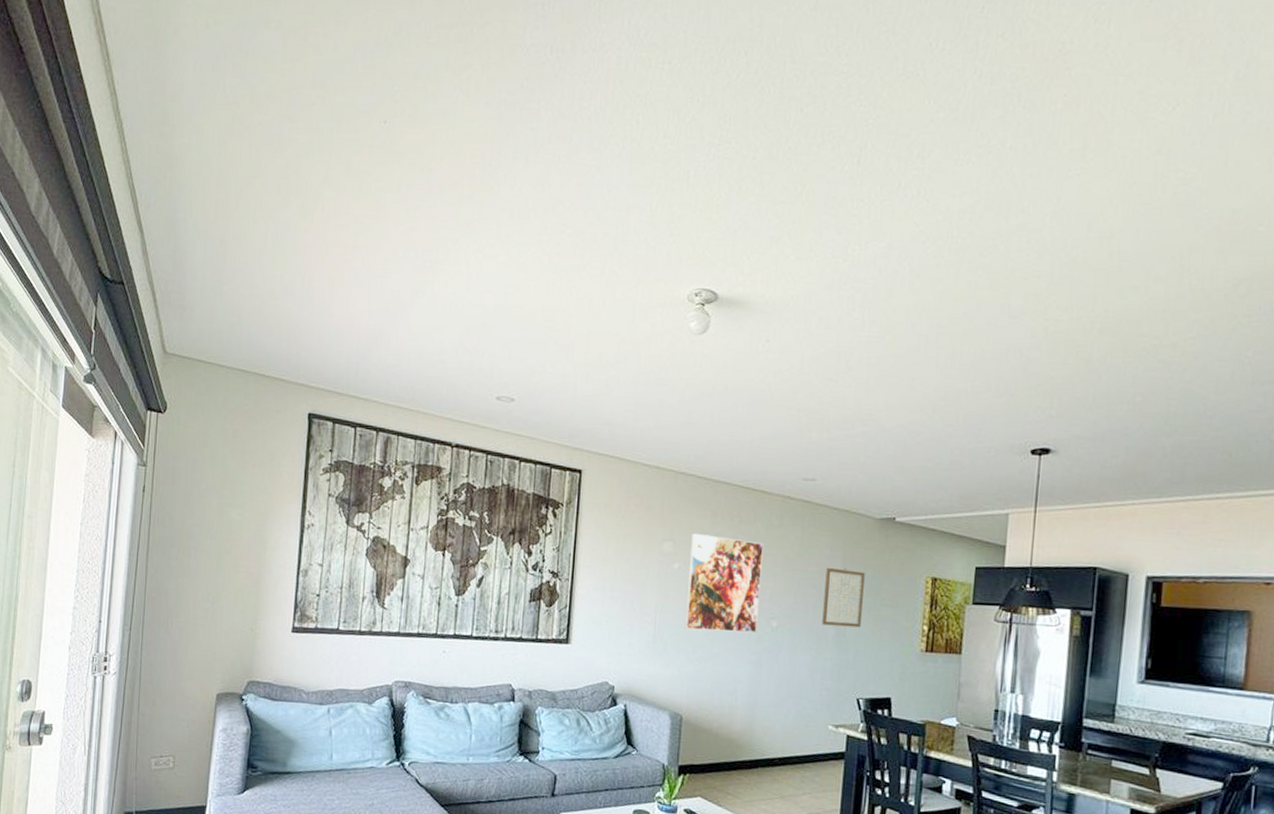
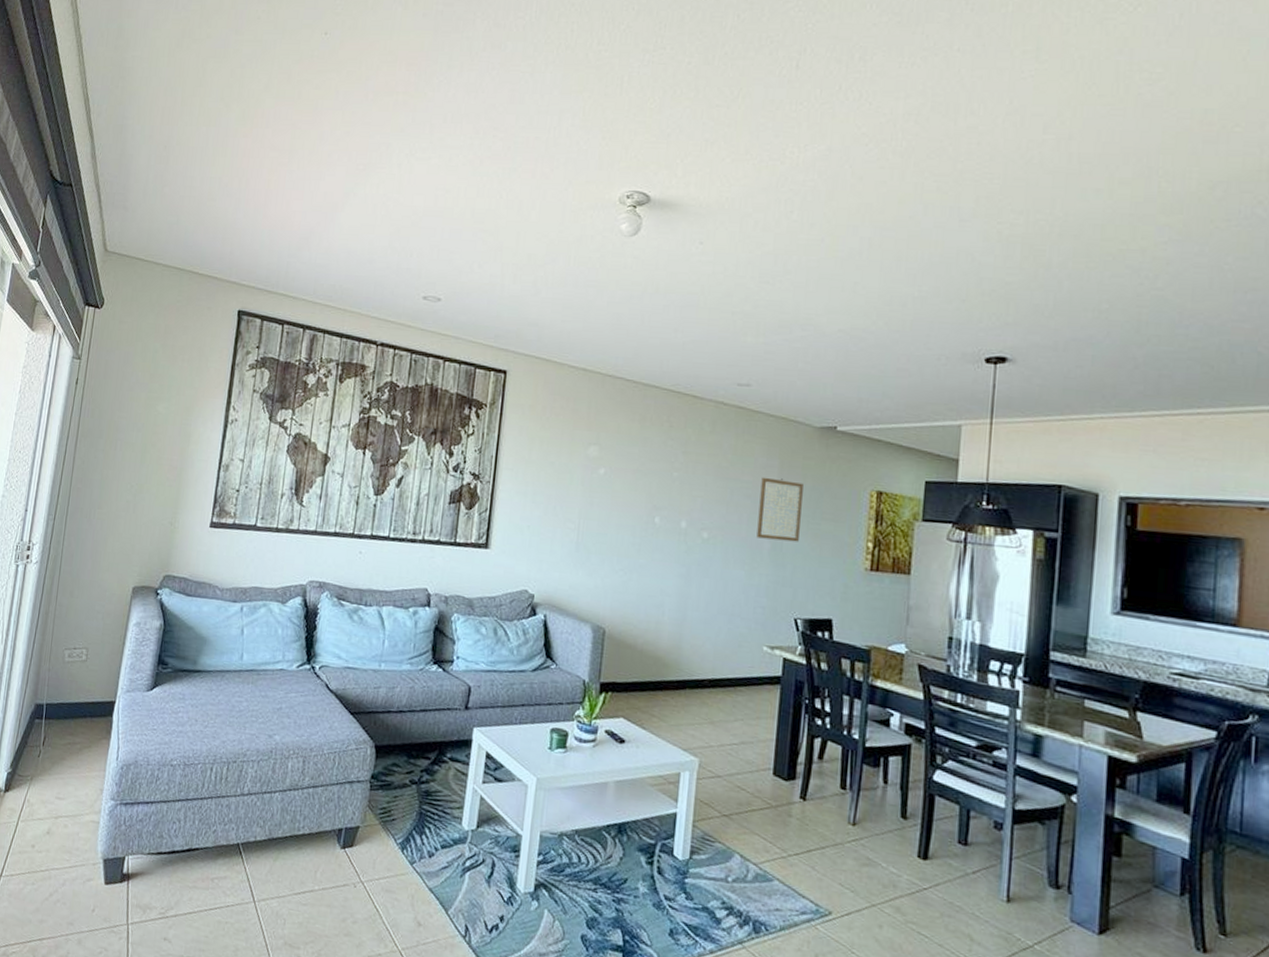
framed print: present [684,532,764,633] -> none [609,437,695,544]

